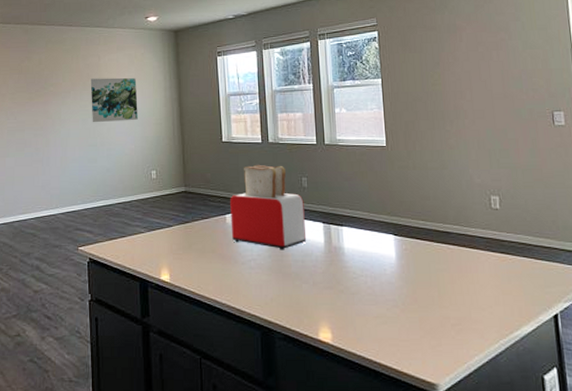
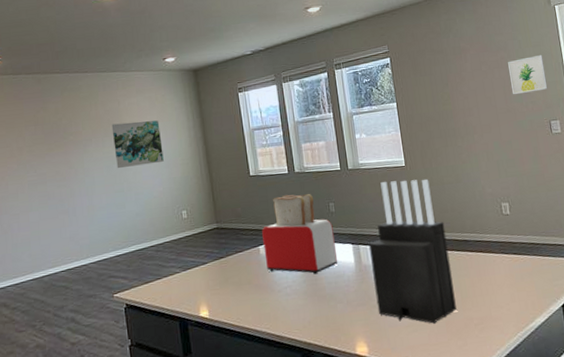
knife block: none [340,161,432,318] -> present [368,179,457,324]
wall art: none [508,38,553,80] -> present [508,54,548,95]

